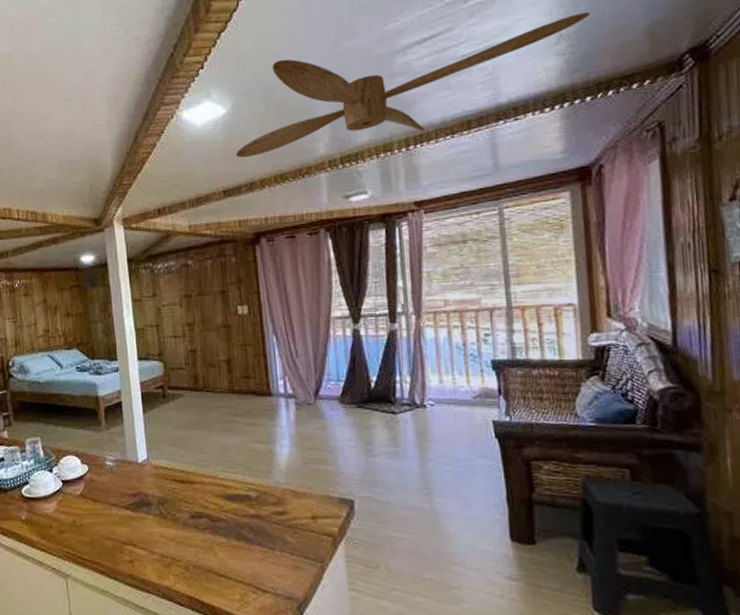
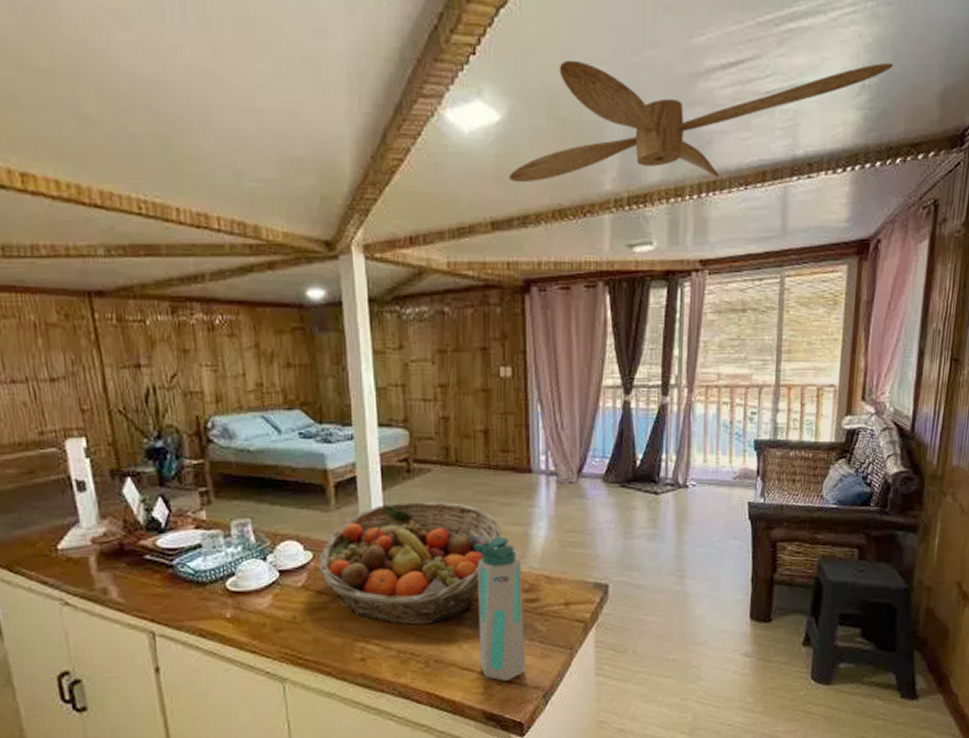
fruit basket: none [93,422,248,532] -> present [319,501,502,625]
water bottle: none [223,454,279,590] -> present [473,537,526,681]

